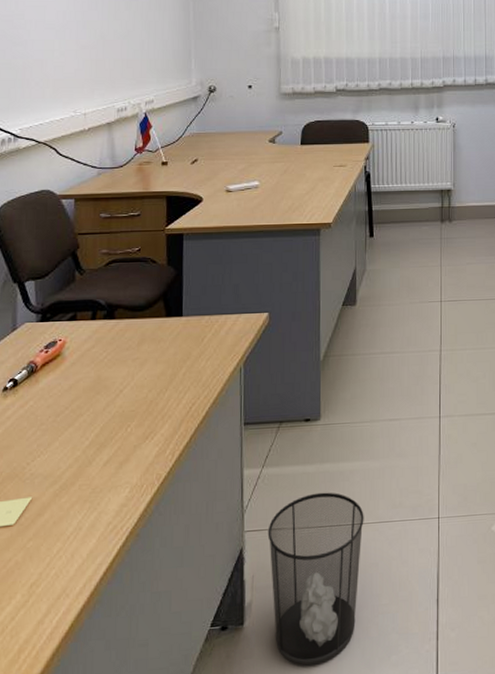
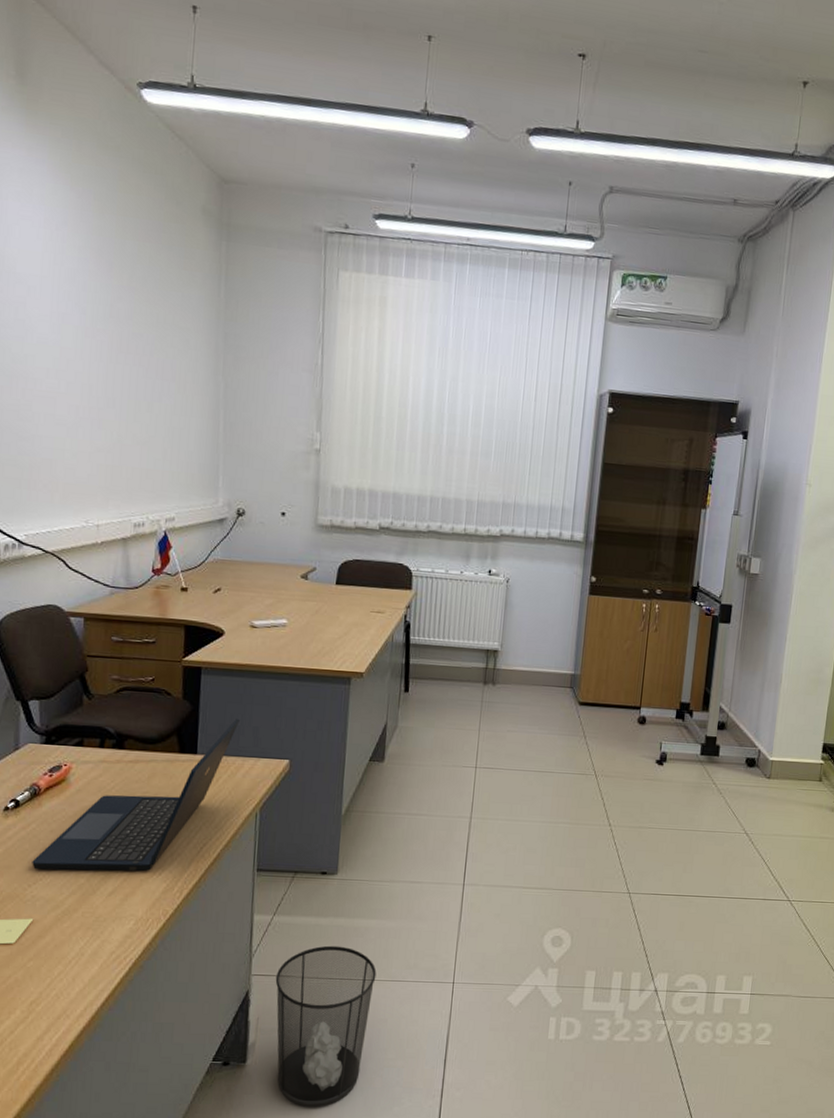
laptop: none [30,278,221,447] -> present [32,718,240,871]

